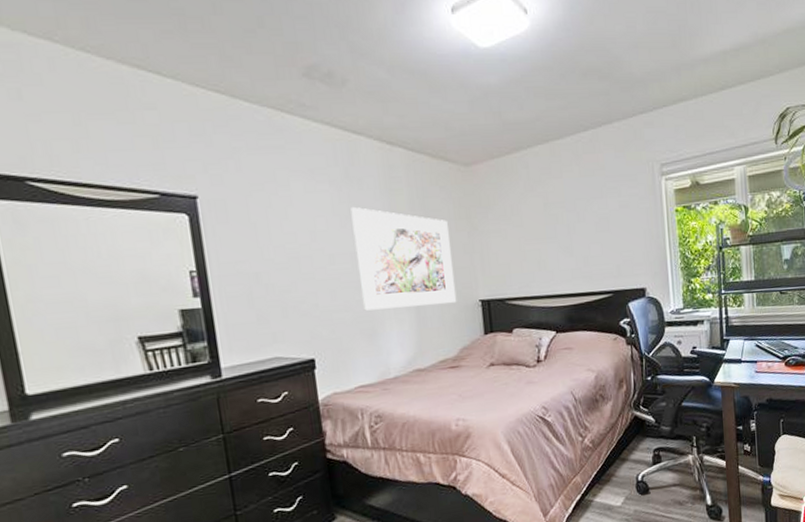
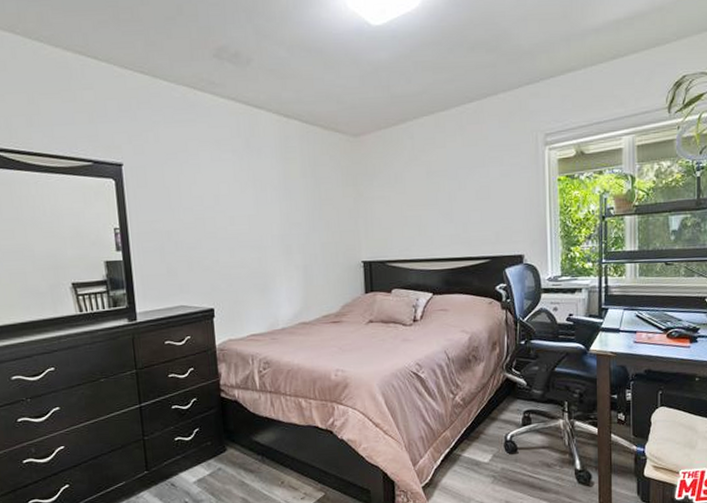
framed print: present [350,207,457,311] -> none [250,174,341,268]

